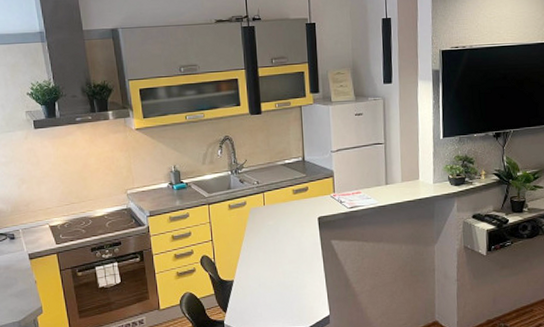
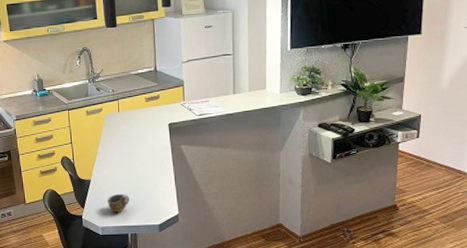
cup: none [251,294,277,316] -> present [106,193,130,213]

